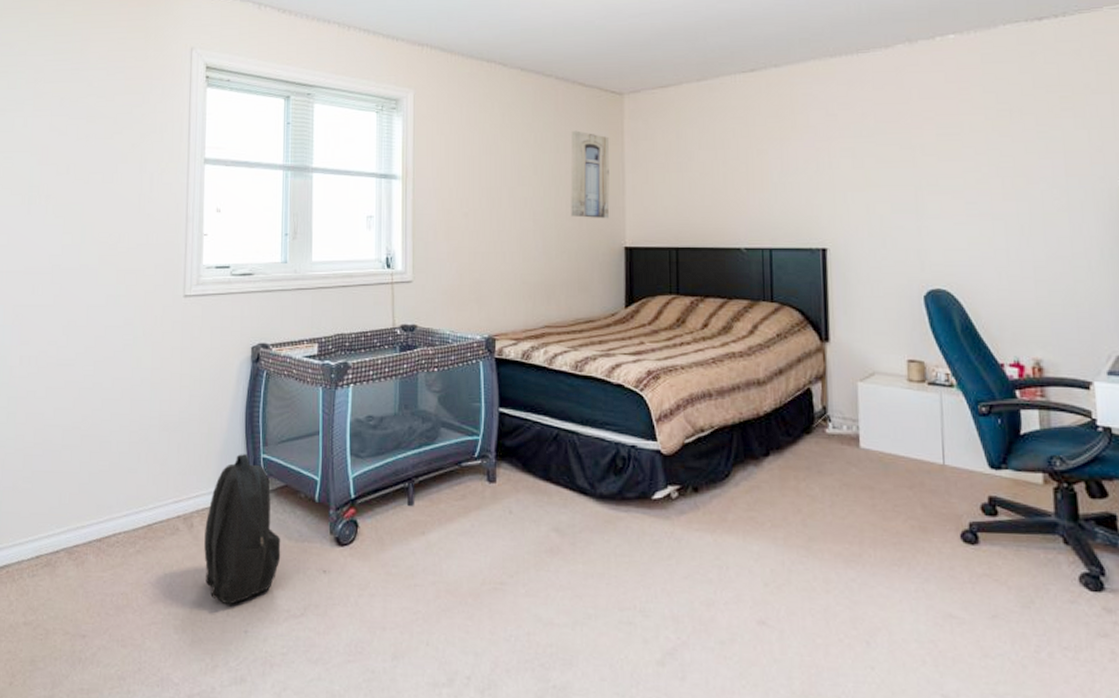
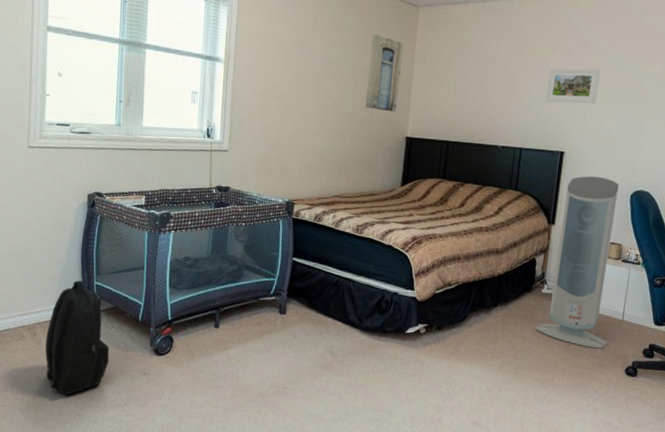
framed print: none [791,144,858,190] -> present [545,68,601,104]
air purifier: none [826,275,929,507] -> present [536,176,619,349]

